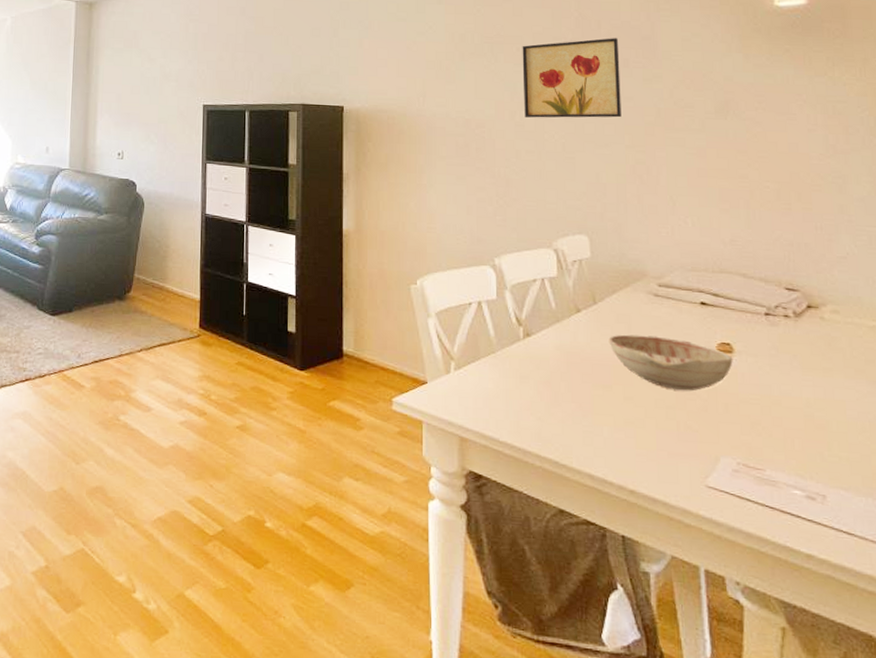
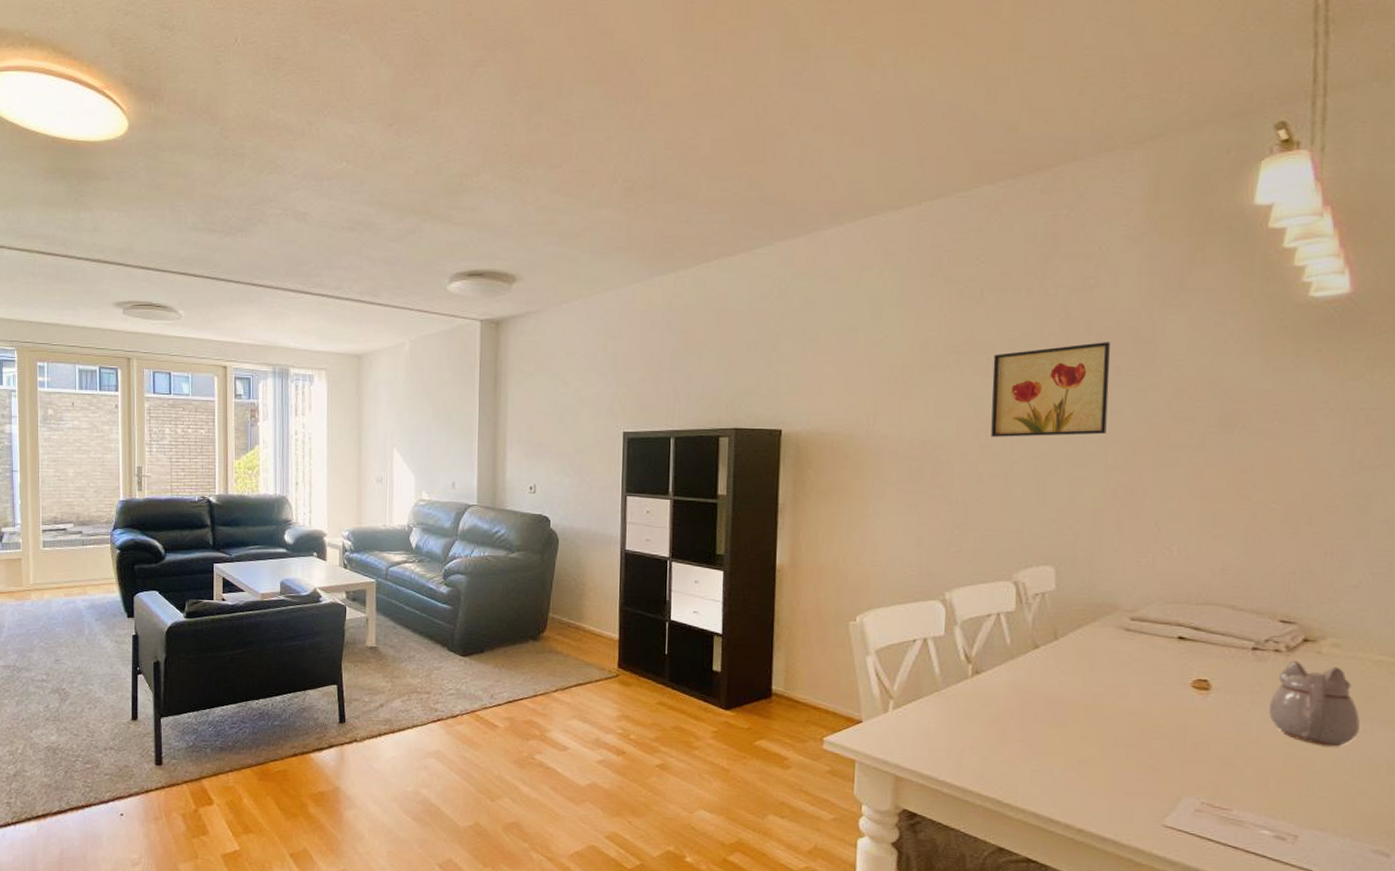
decorative bowl: present [608,334,733,391] -> none [1068,671,1209,730]
teapot: none [786,325,865,408] -> present [1269,660,1360,747]

